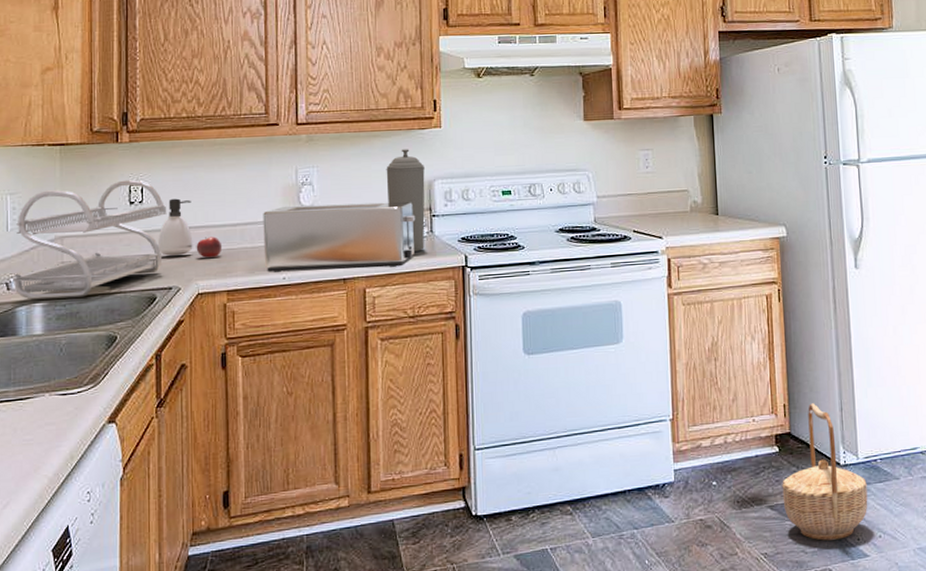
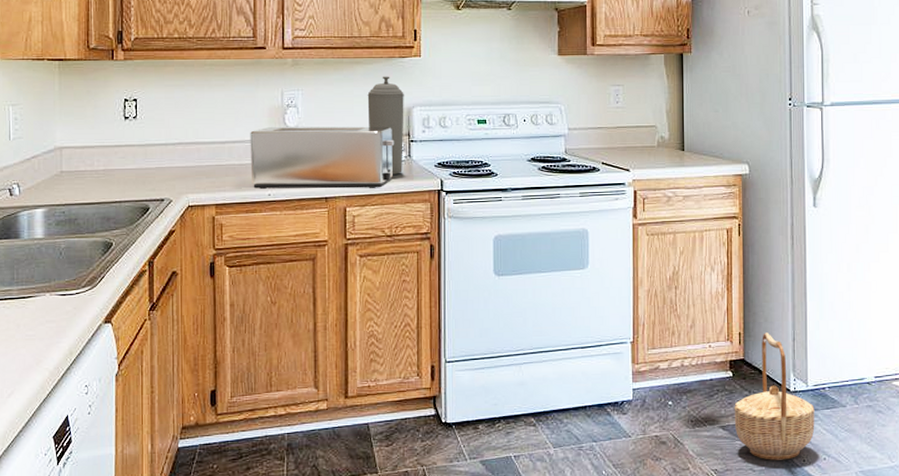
dish rack: present [12,180,167,300] -> none [15,96,160,207]
soap dispenser: present [157,198,193,257] -> none [150,115,184,170]
fruit: present [196,236,223,258] -> none [187,153,212,172]

